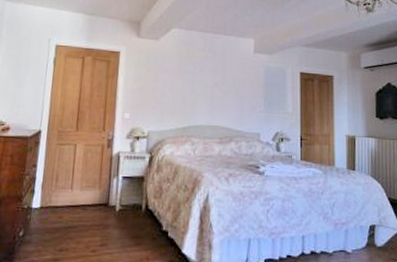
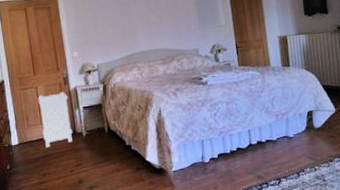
laundry basket: none [70,154,109,218] -> present [37,91,73,148]

